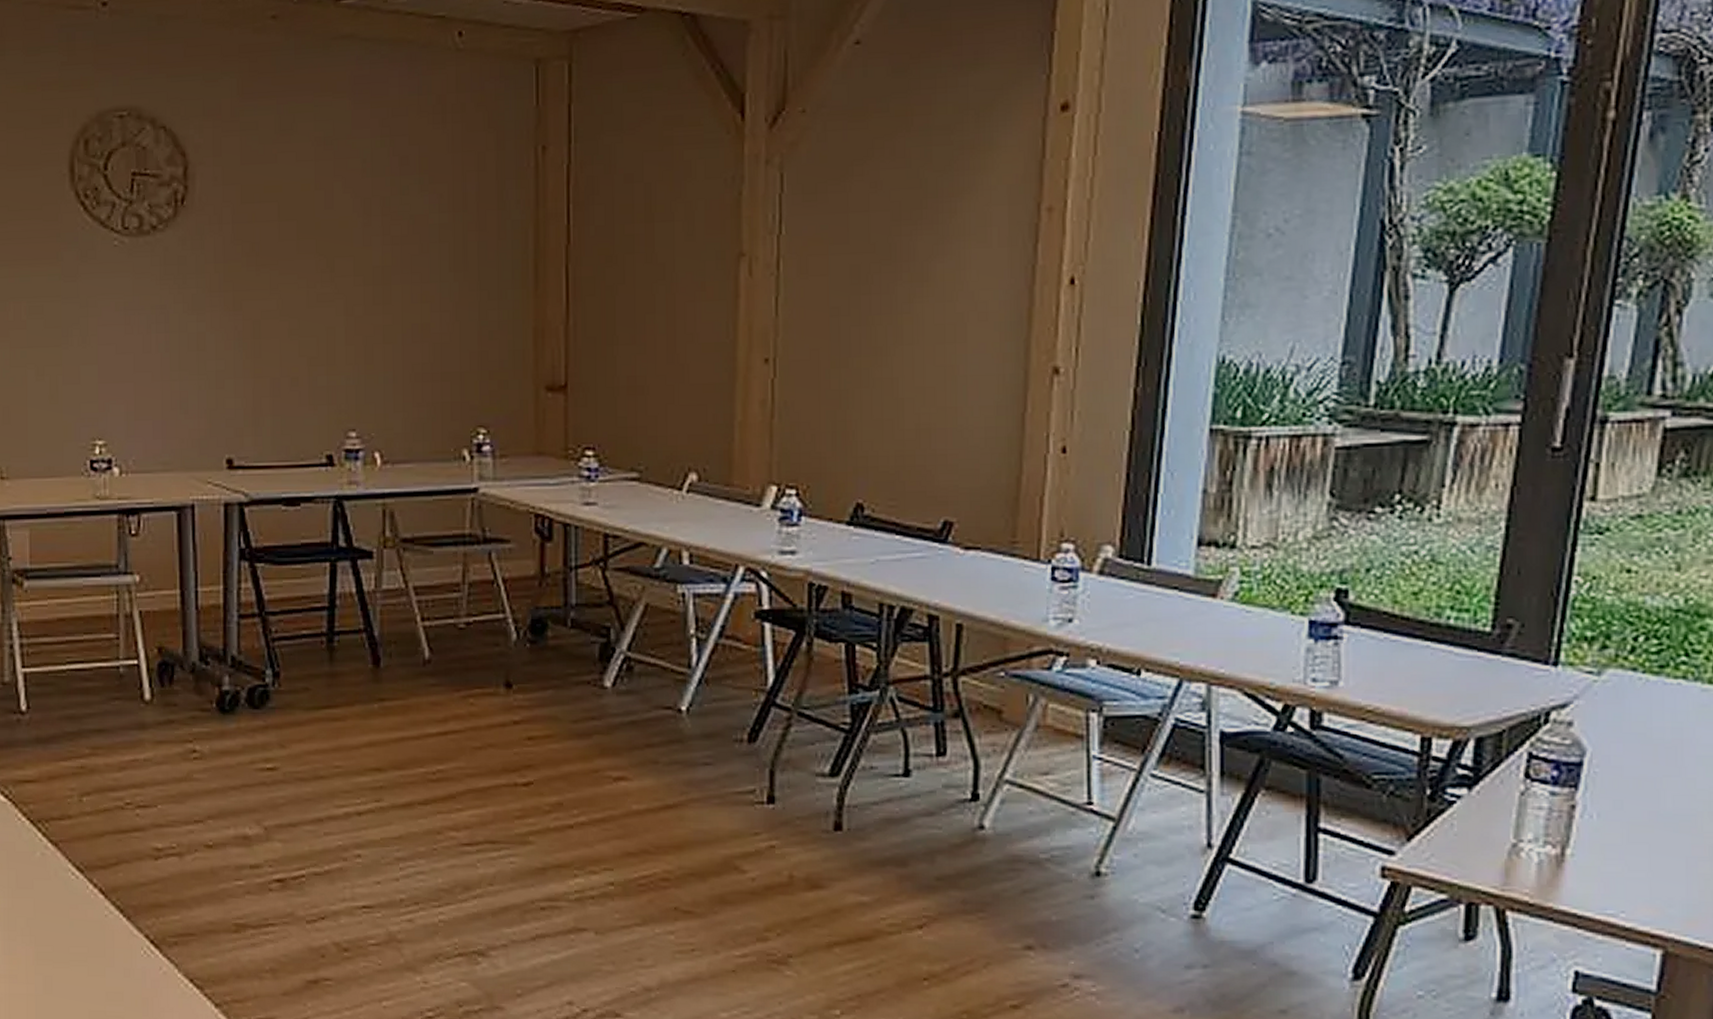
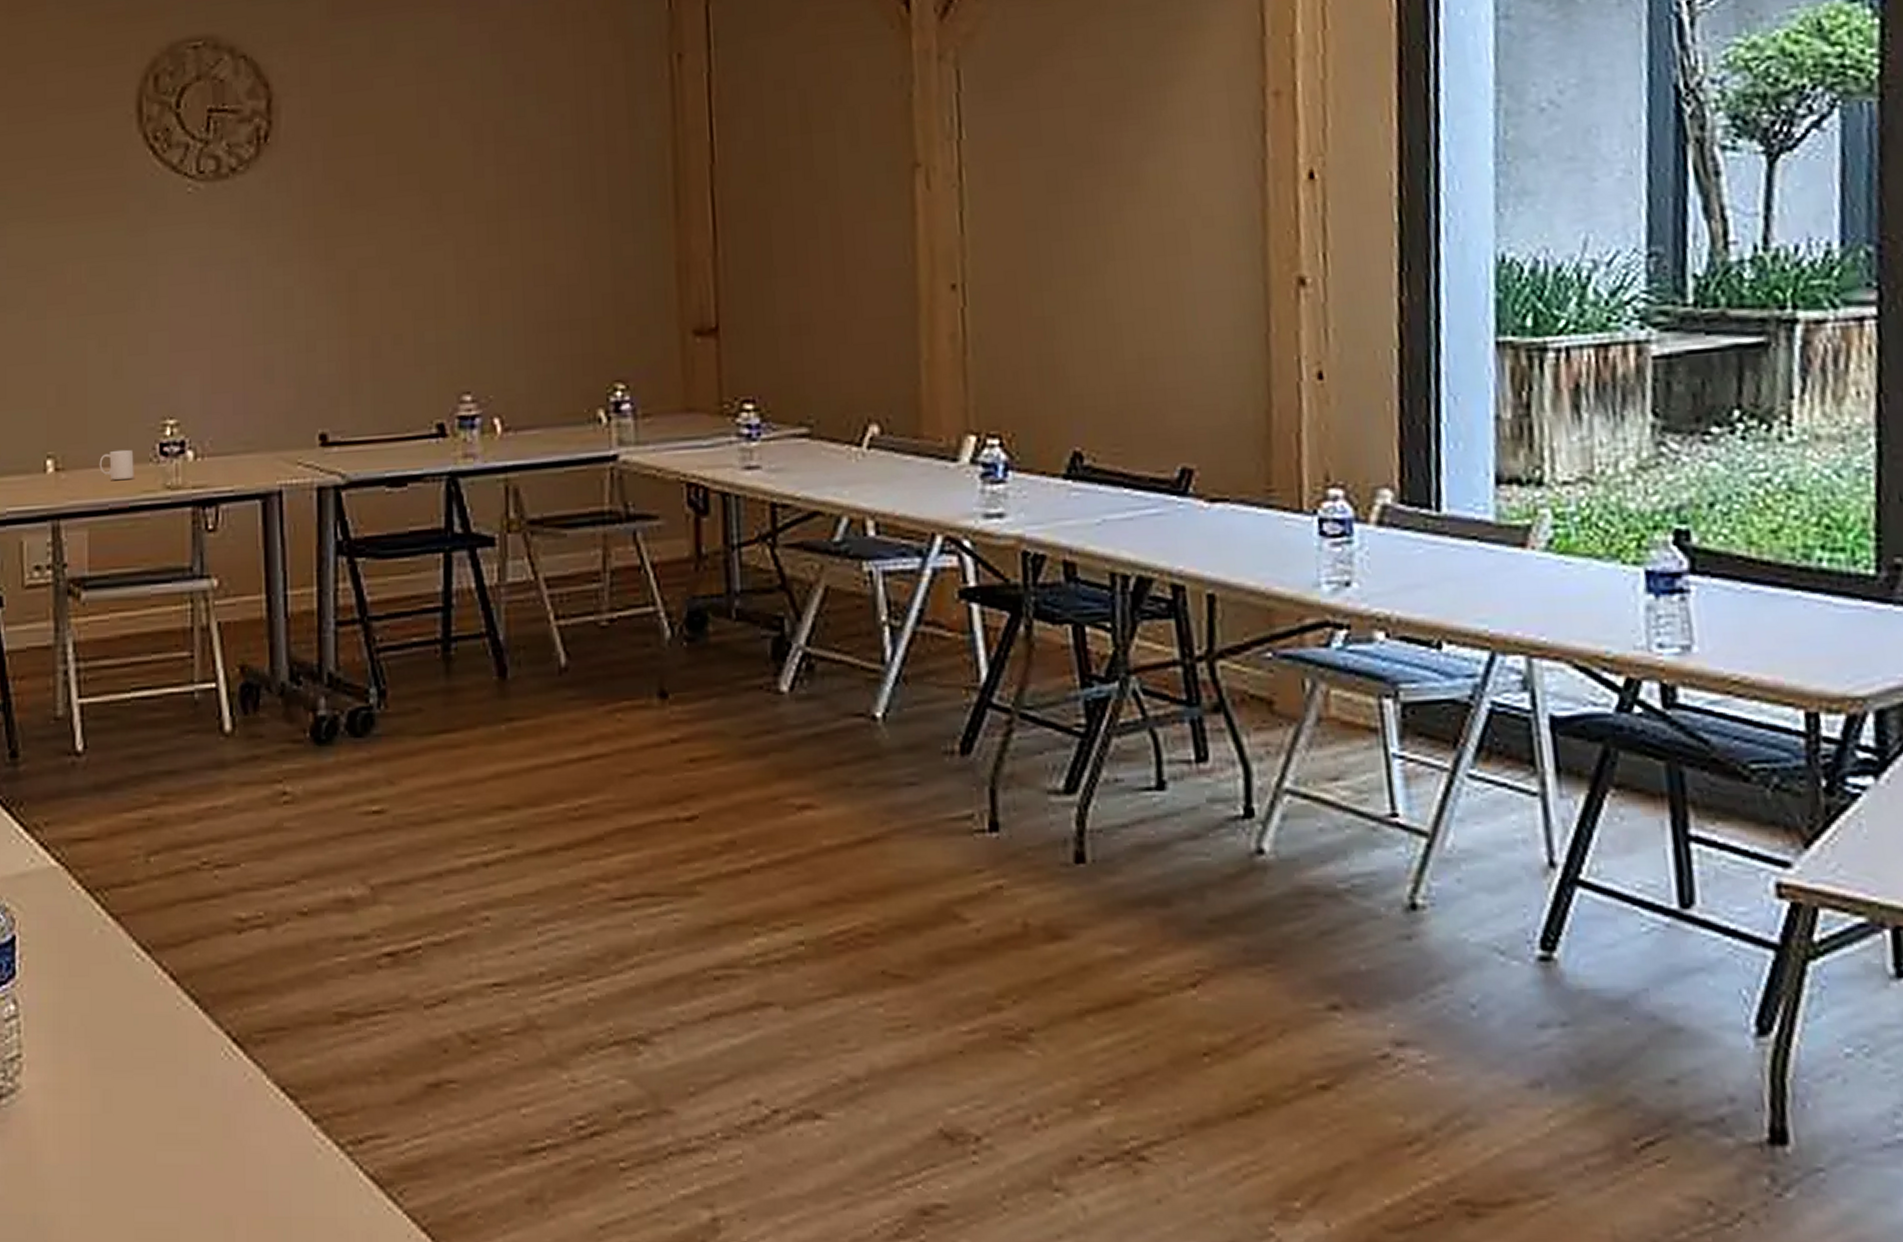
cup: none [38,464,68,490] -> present [99,449,134,481]

